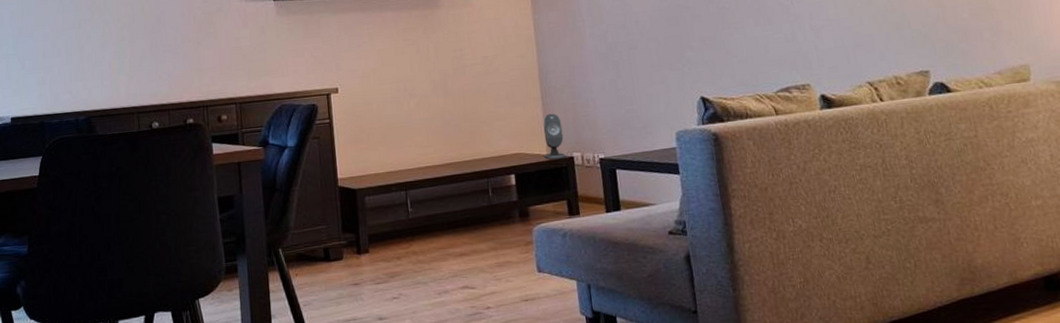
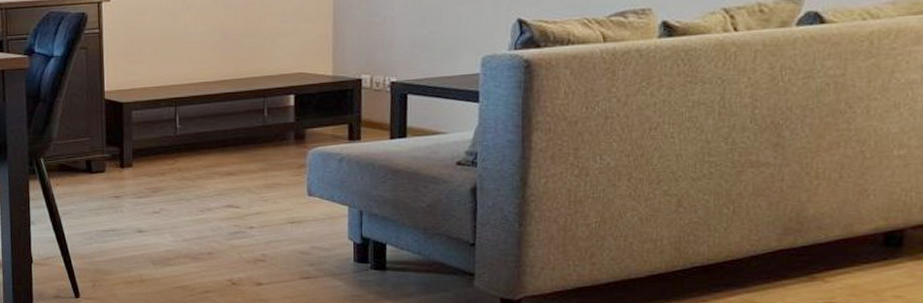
speaker: present [543,113,566,159] -> none [329,31,353,81]

